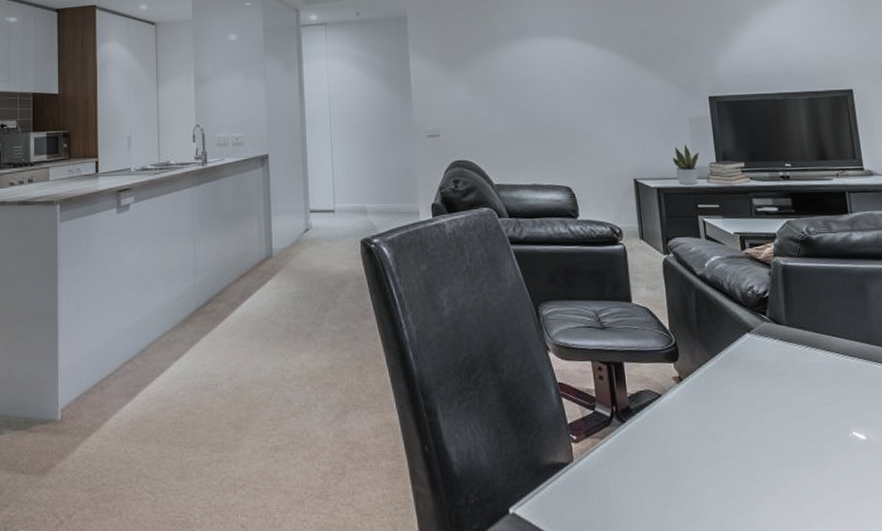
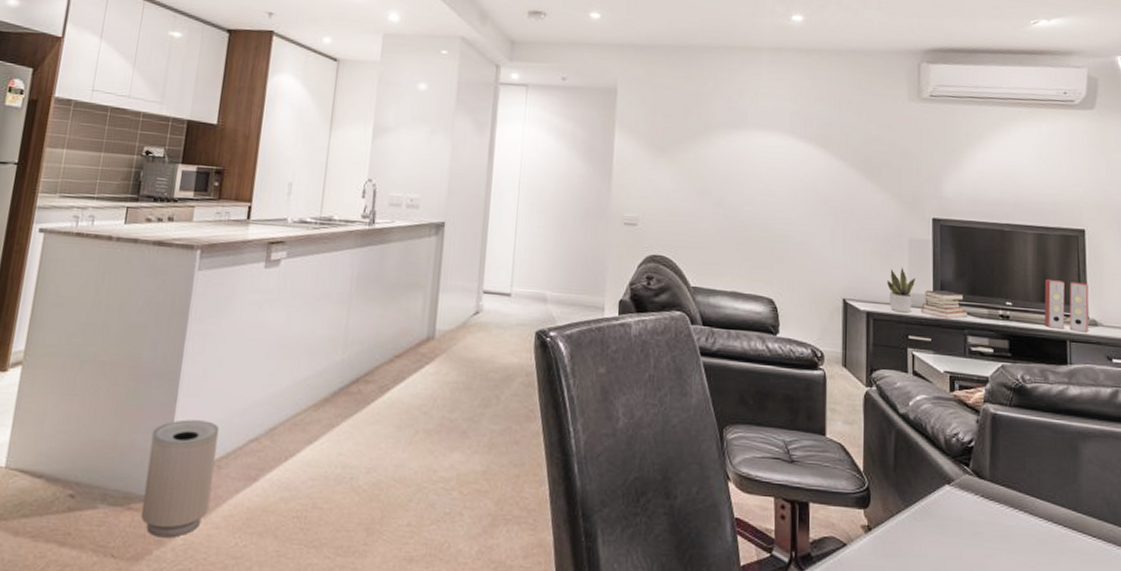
trash can: none [41,350,98,453] -> present [140,419,220,538]
speaker: none [819,138,865,184] -> present [1044,280,1089,334]

